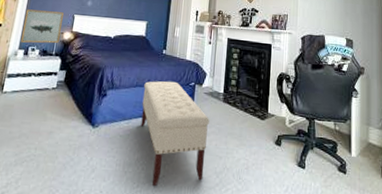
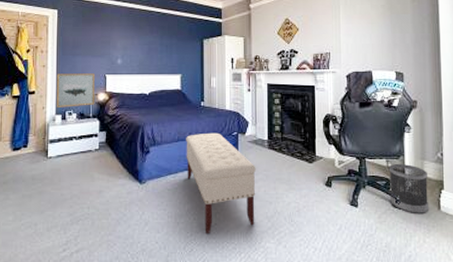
wastebasket: none [336,127,372,181] -> present [388,163,428,215]

